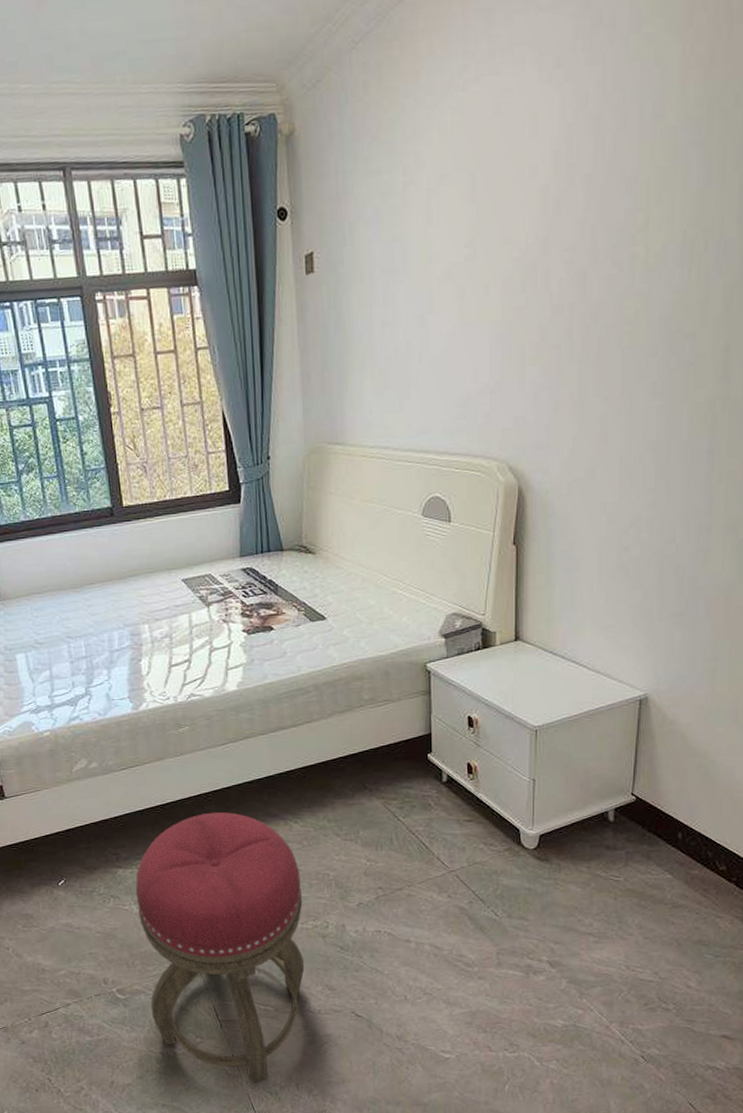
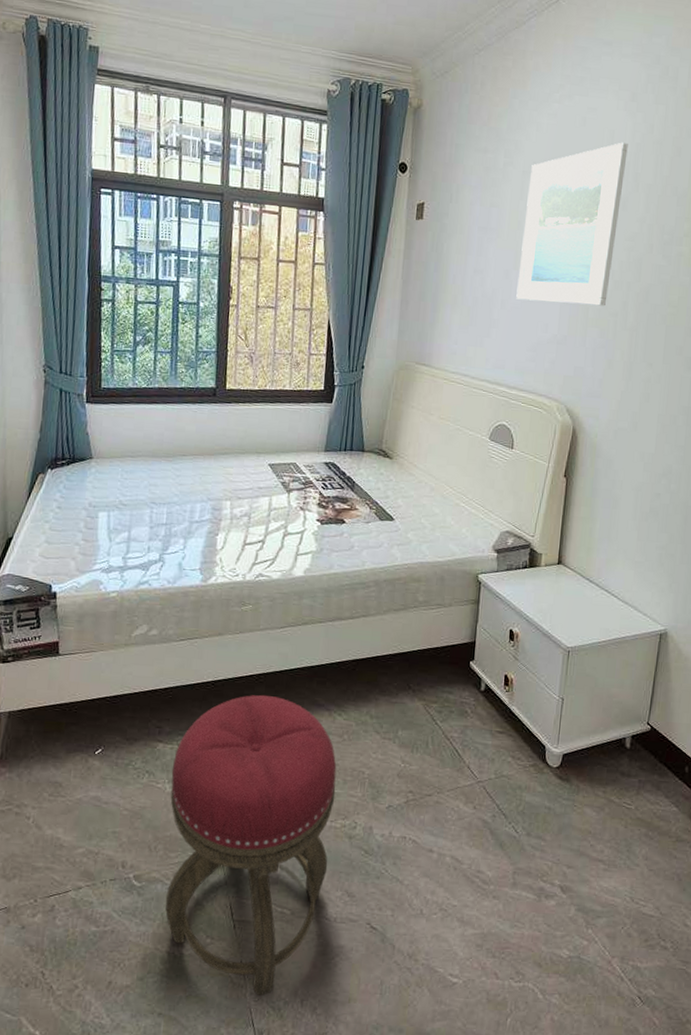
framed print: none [435,125,557,349] -> present [516,142,628,306]

